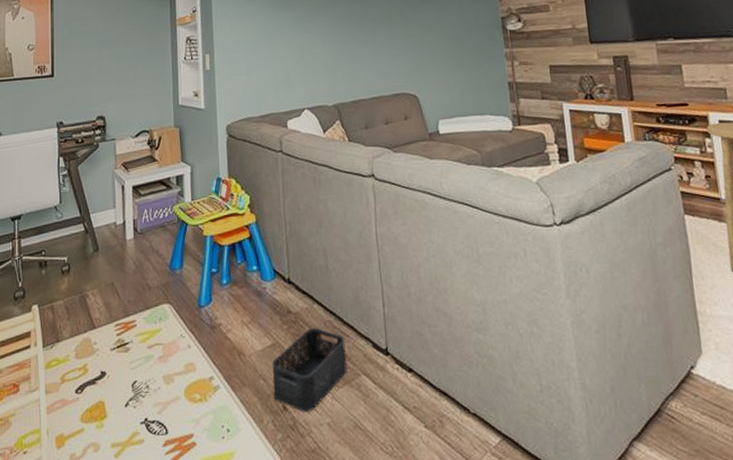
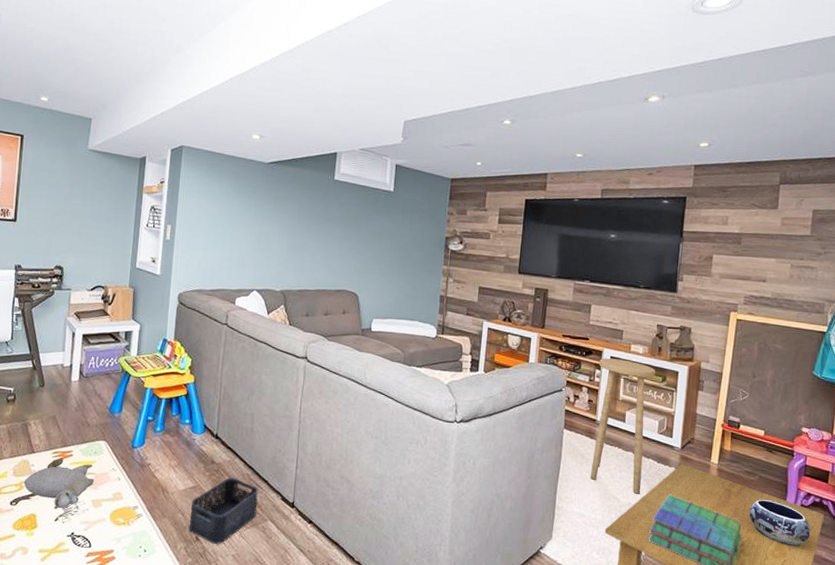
plush toy: none [87,330,163,393] -> present [23,458,95,510]

